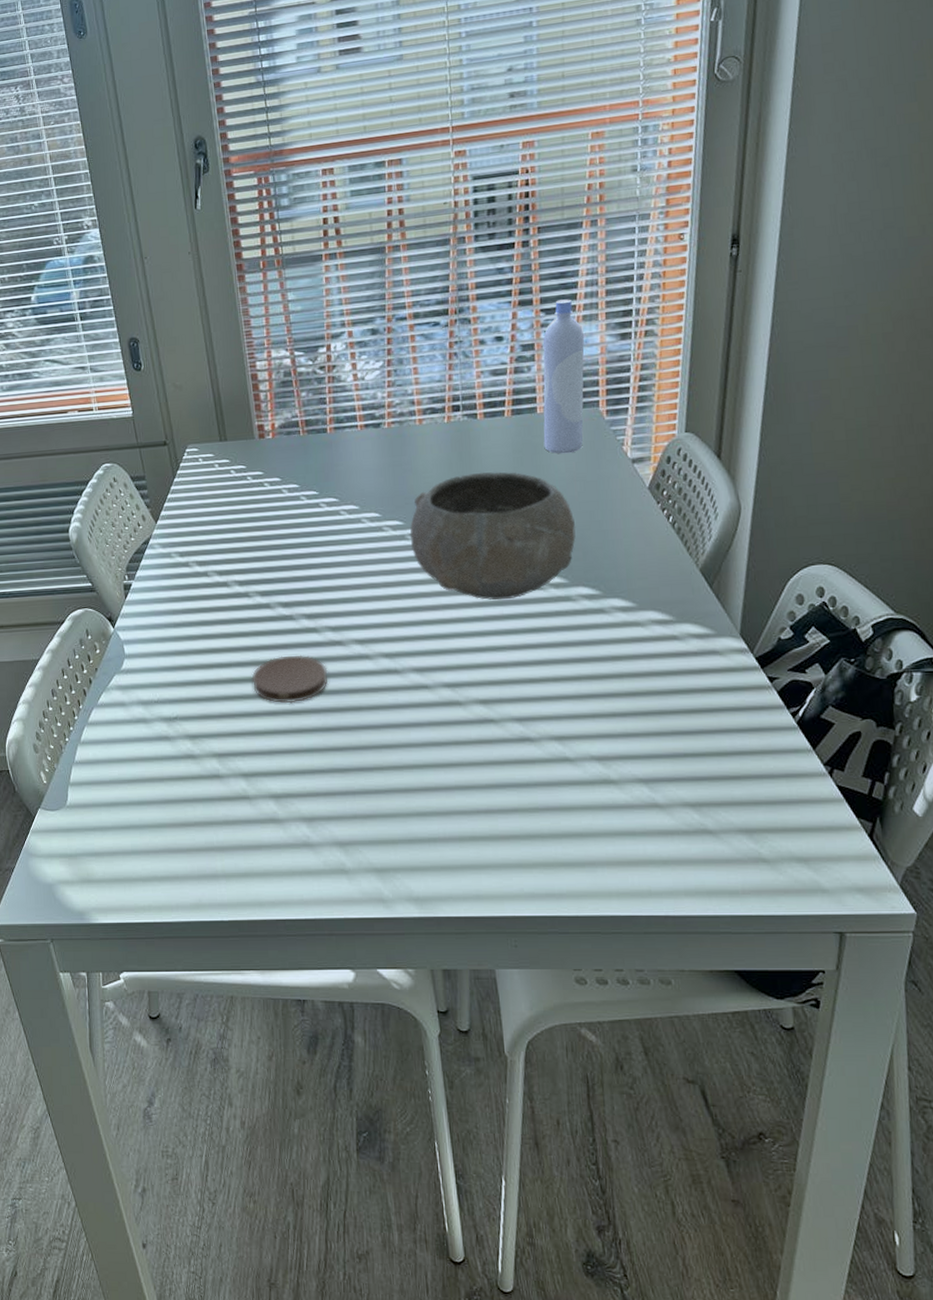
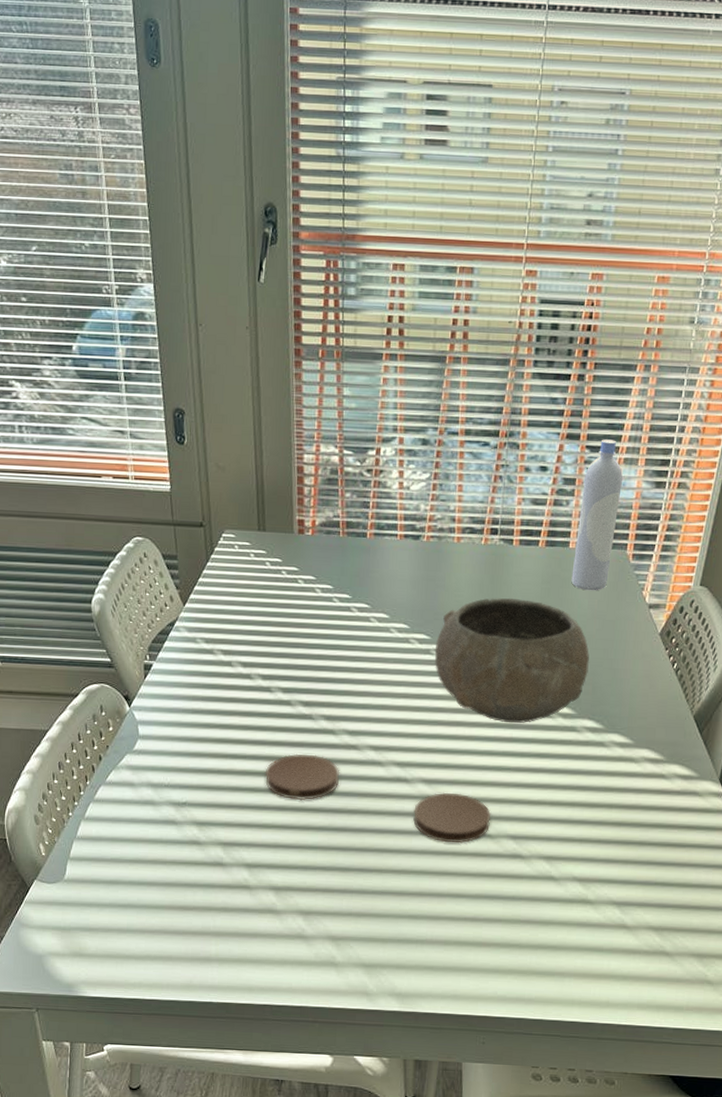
coaster: none [408,679,492,732] -> present [413,792,492,844]

